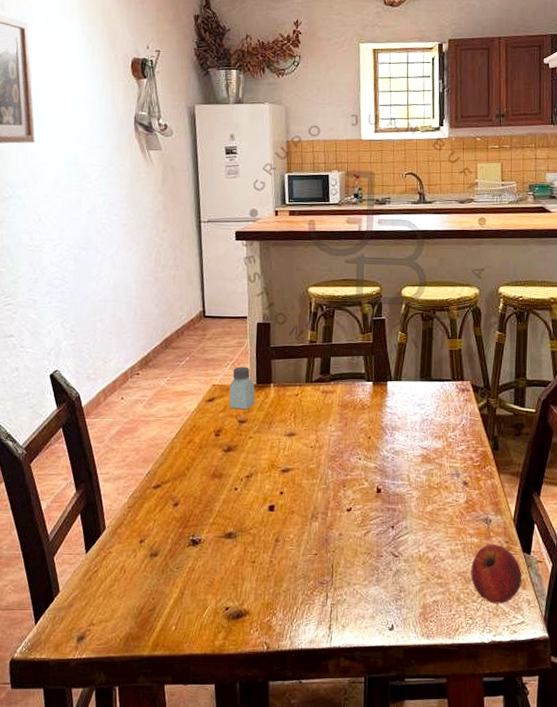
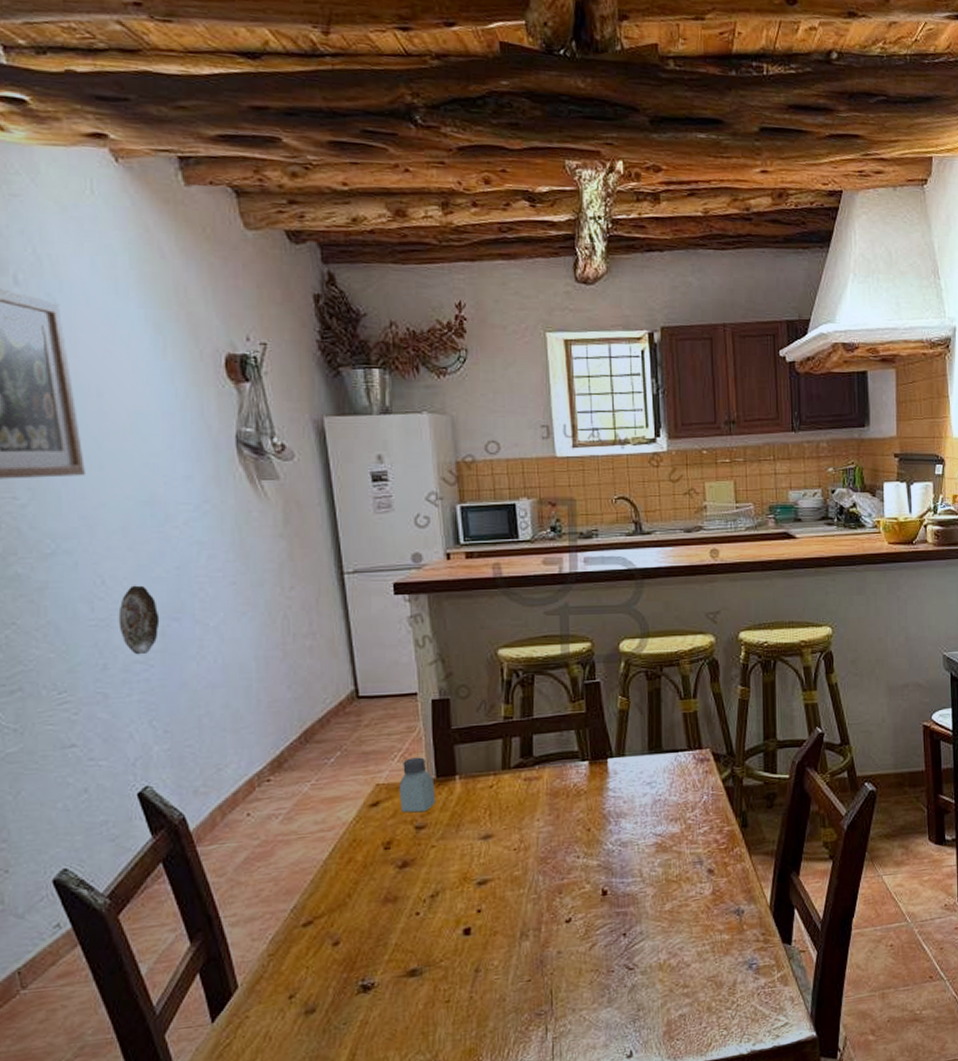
decorative plate: none [47,223,75,274] -> present [118,585,160,655]
apple: present [471,544,521,604] -> none [722,938,782,1008]

